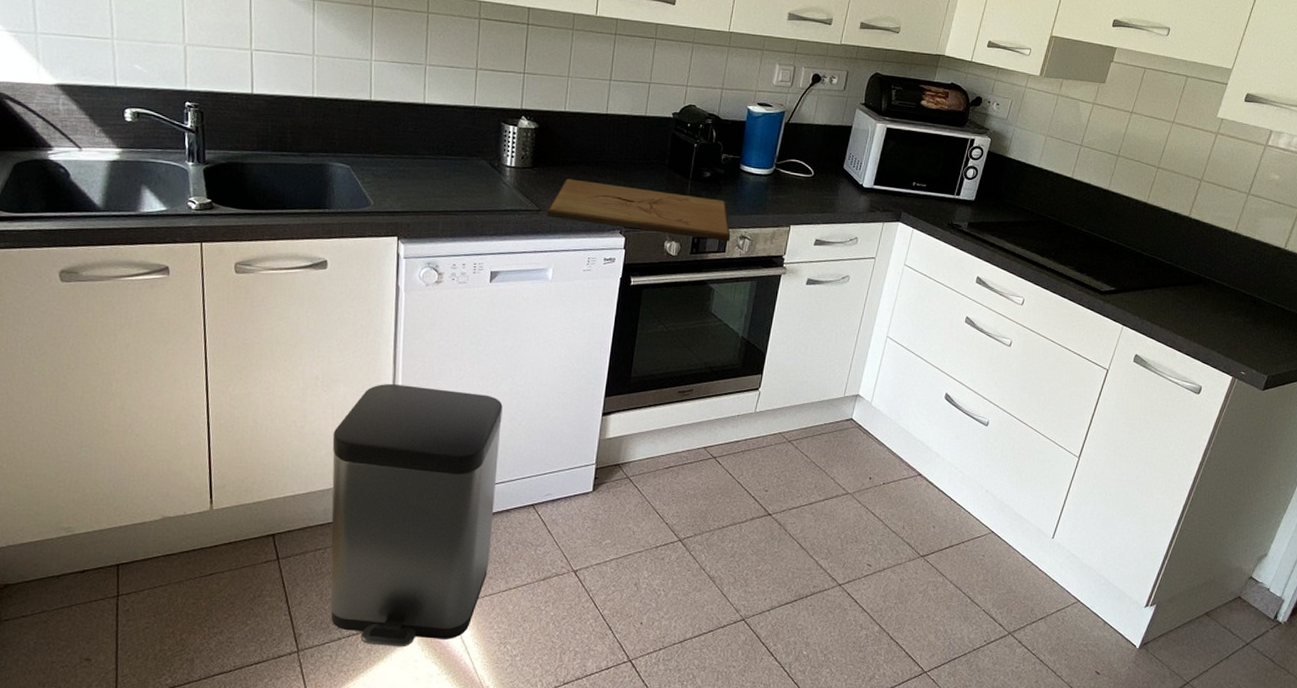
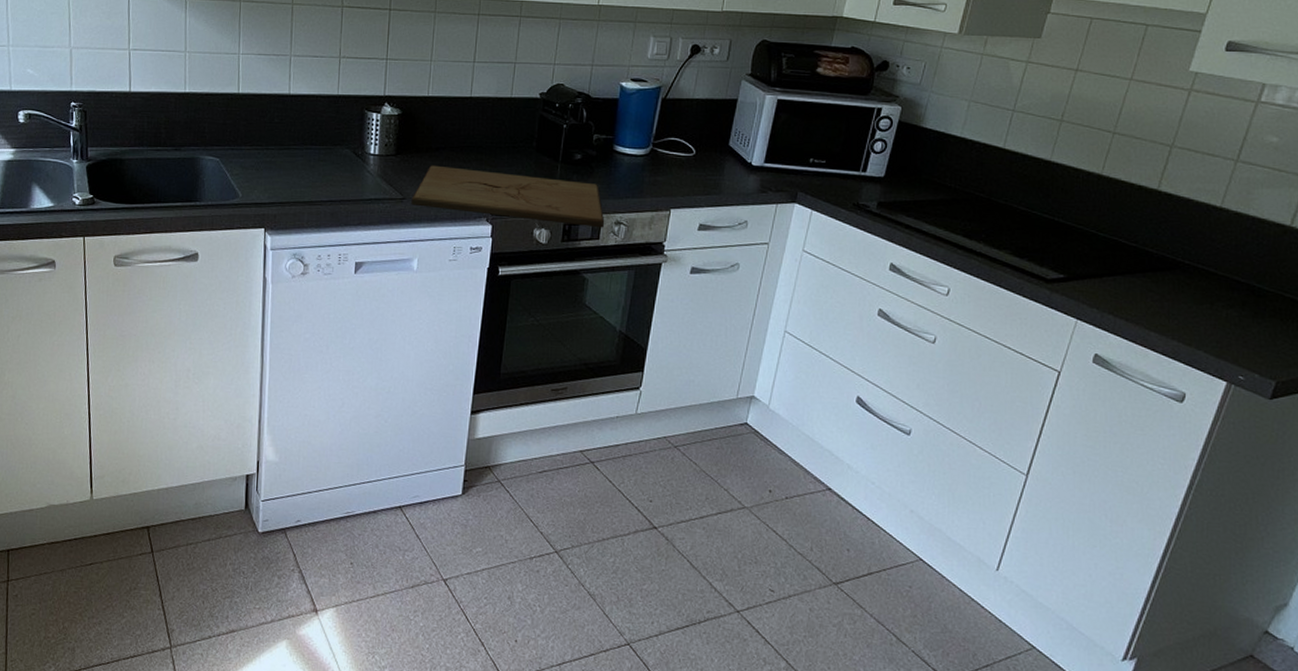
pedal bin: present [329,383,503,647] -> none [200,376,369,650]

